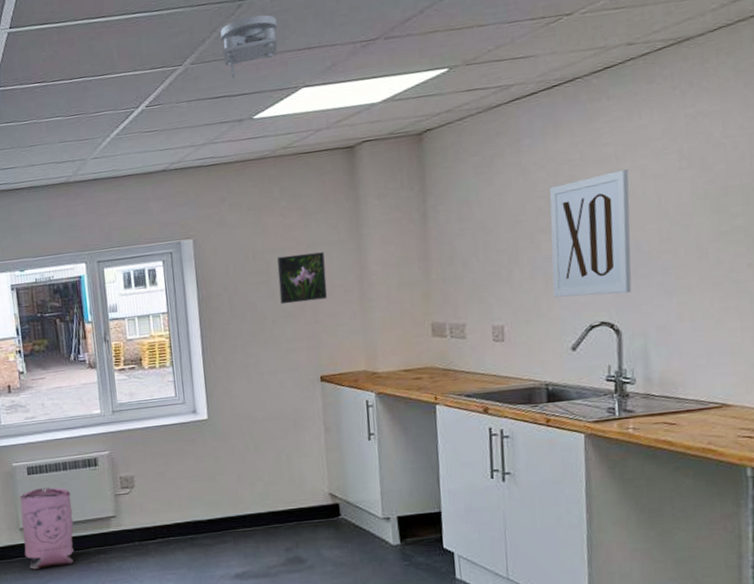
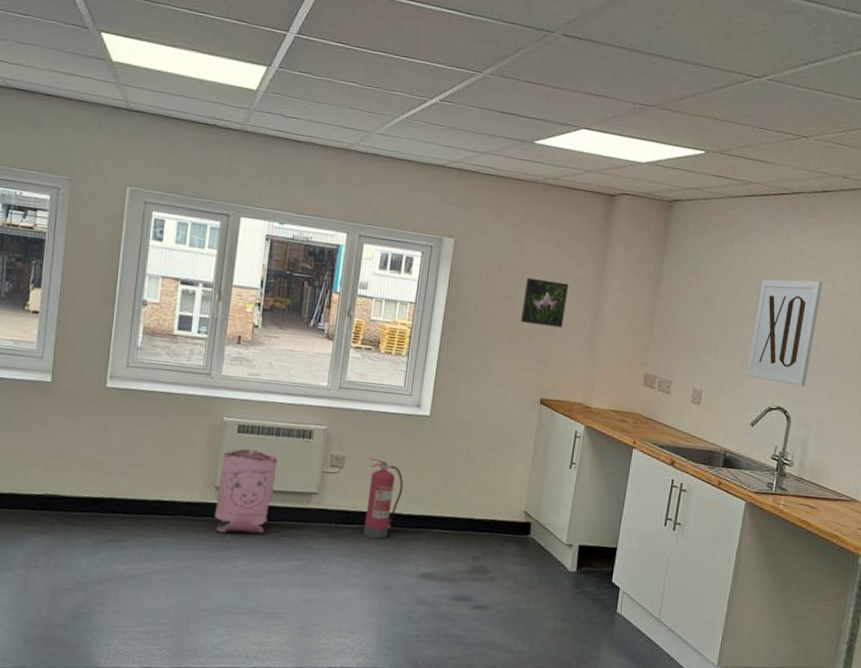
fire extinguisher: none [158,471,198,549] -> present [363,457,404,539]
smoke detector: present [220,15,278,79] -> none [520,48,574,101]

